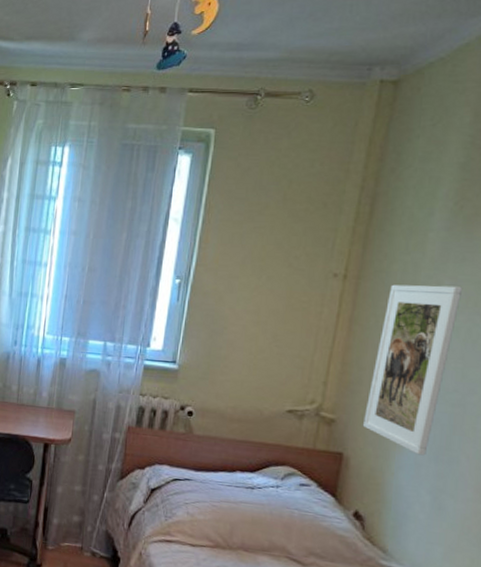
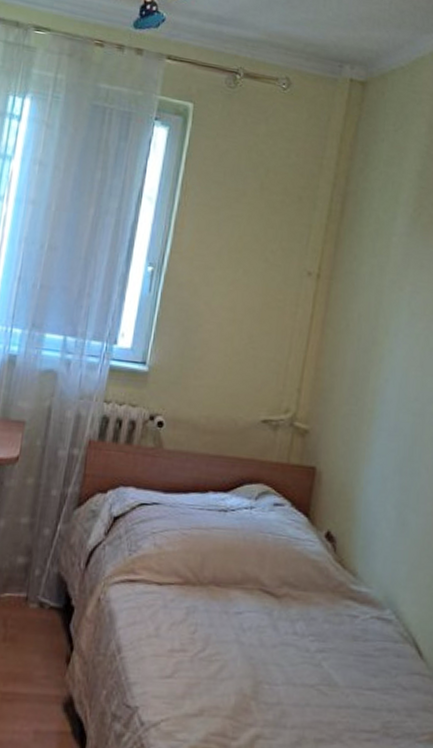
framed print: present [362,284,463,456] -> none [334,287,422,468]

